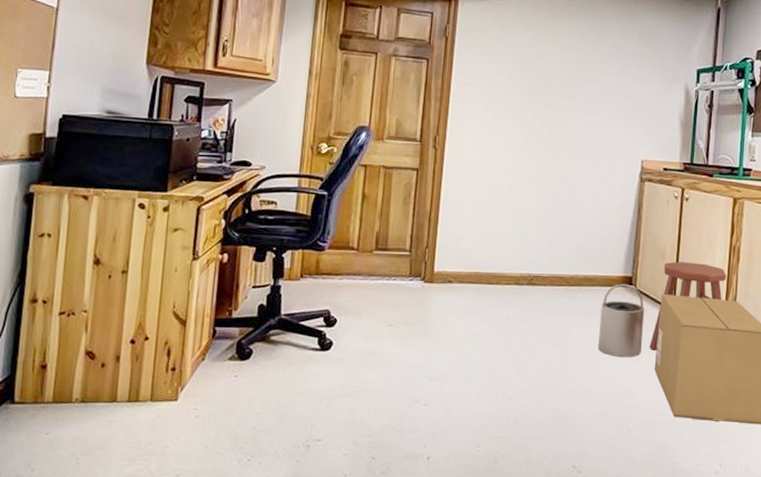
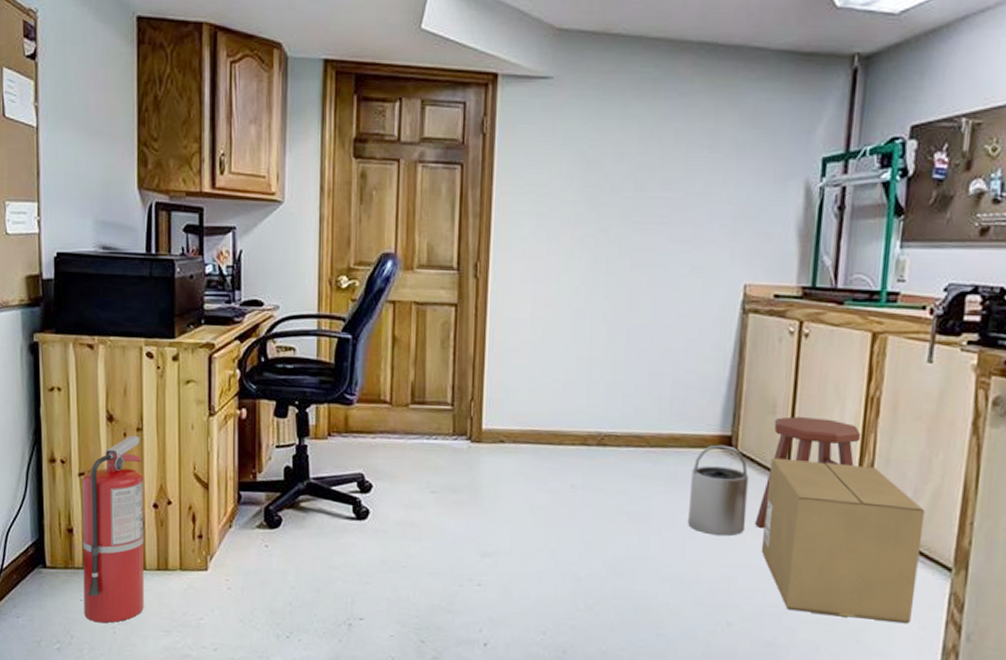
fire extinguisher: none [48,277,124,455] -> present [82,435,145,623]

